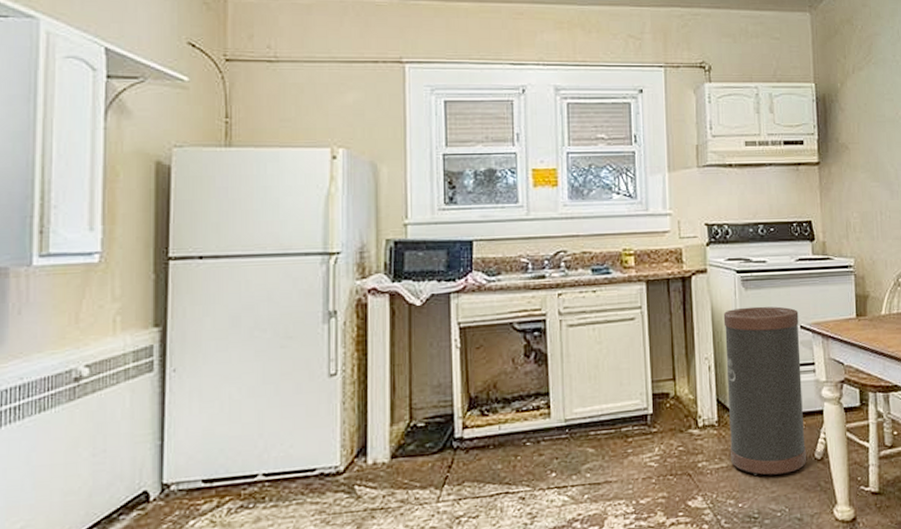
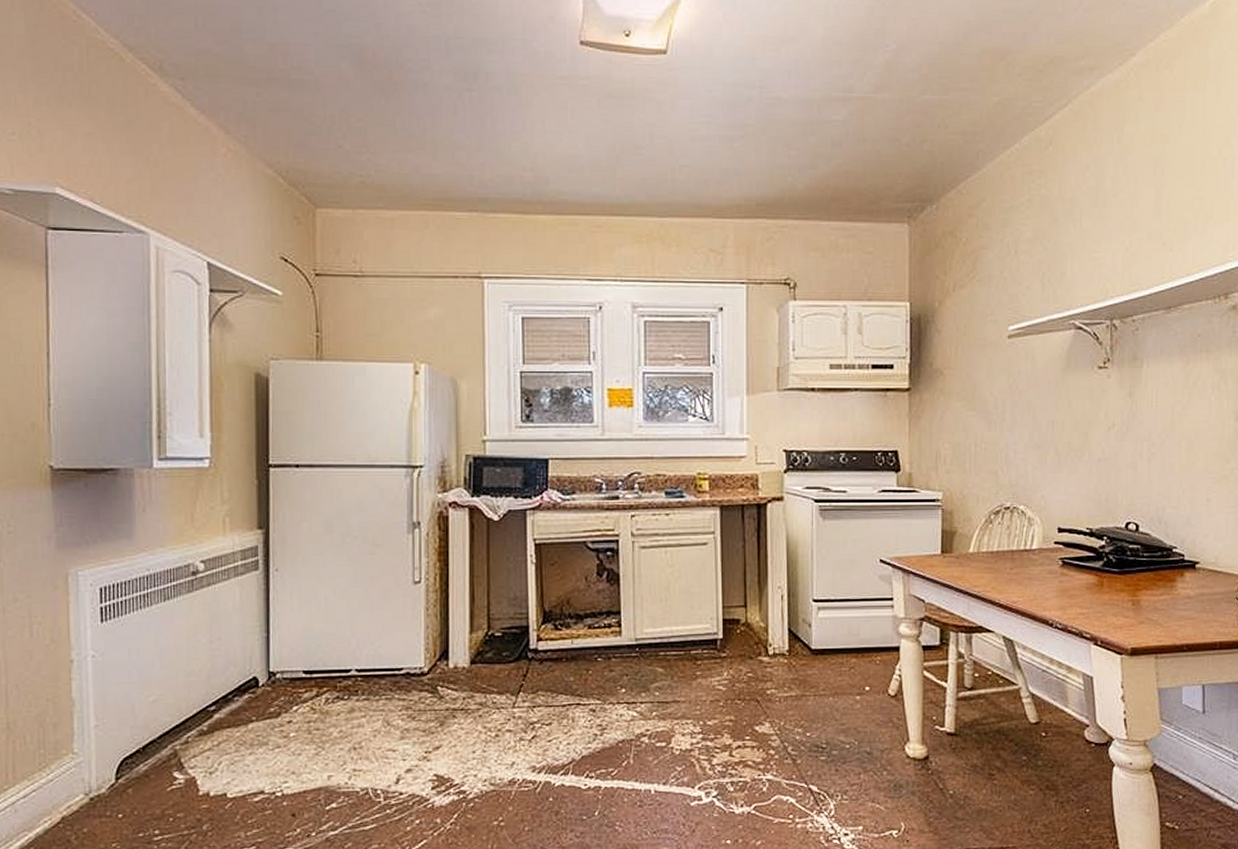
trash can: present [723,306,806,477] -> none [799,537,879,708]

